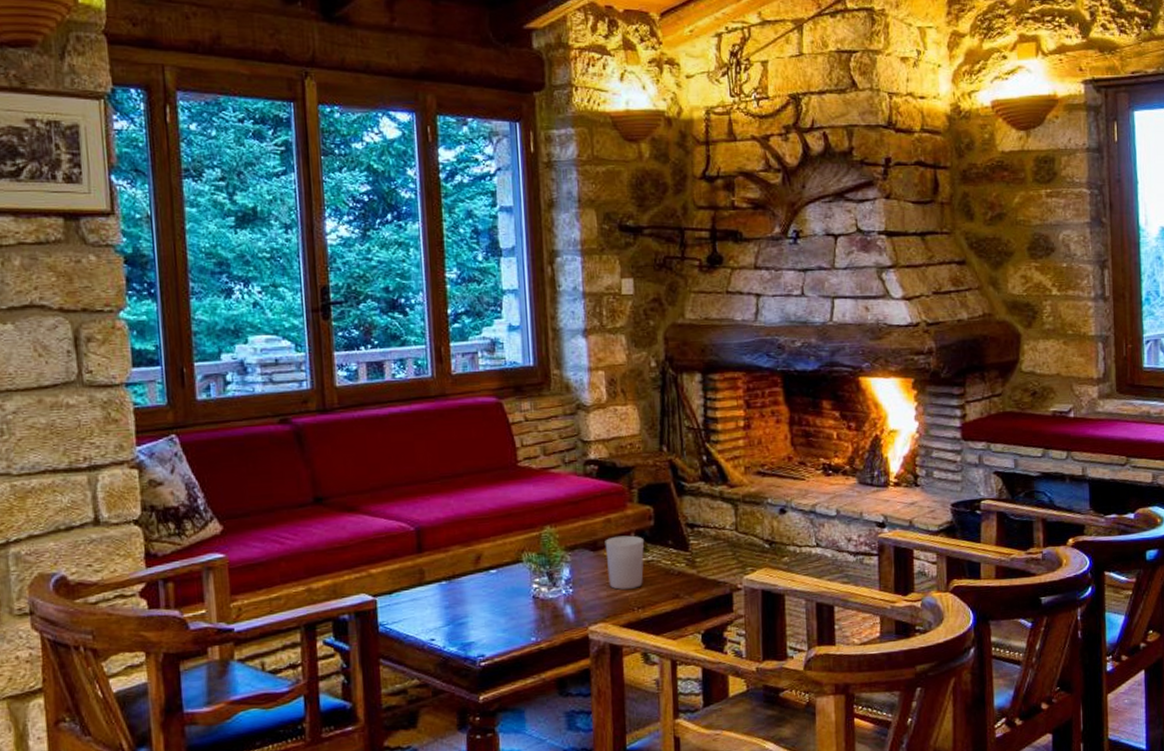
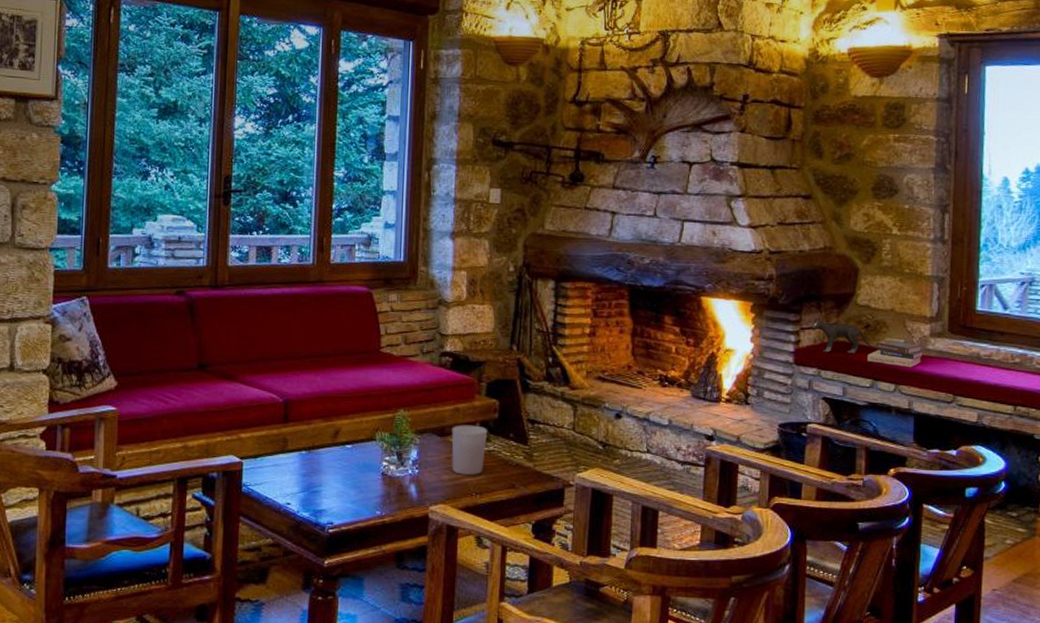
cat: none [977,389,1044,425] -> present [812,318,875,354]
books: none [1037,405,1093,433] -> present [867,339,923,368]

